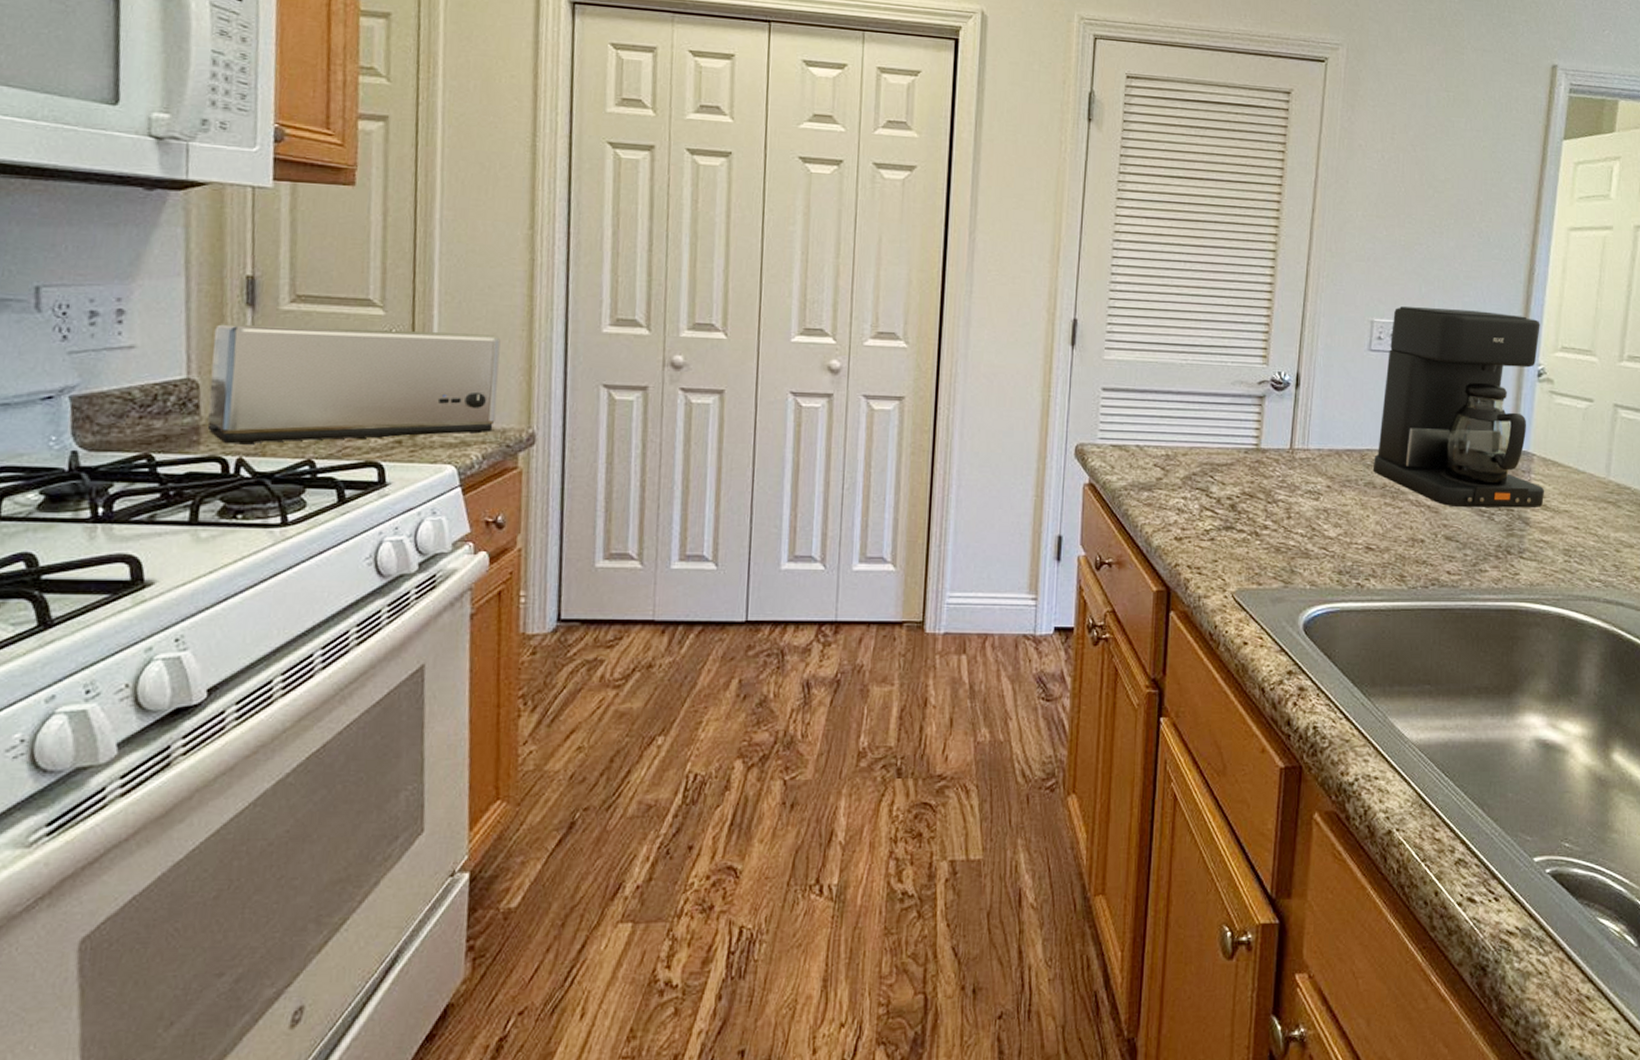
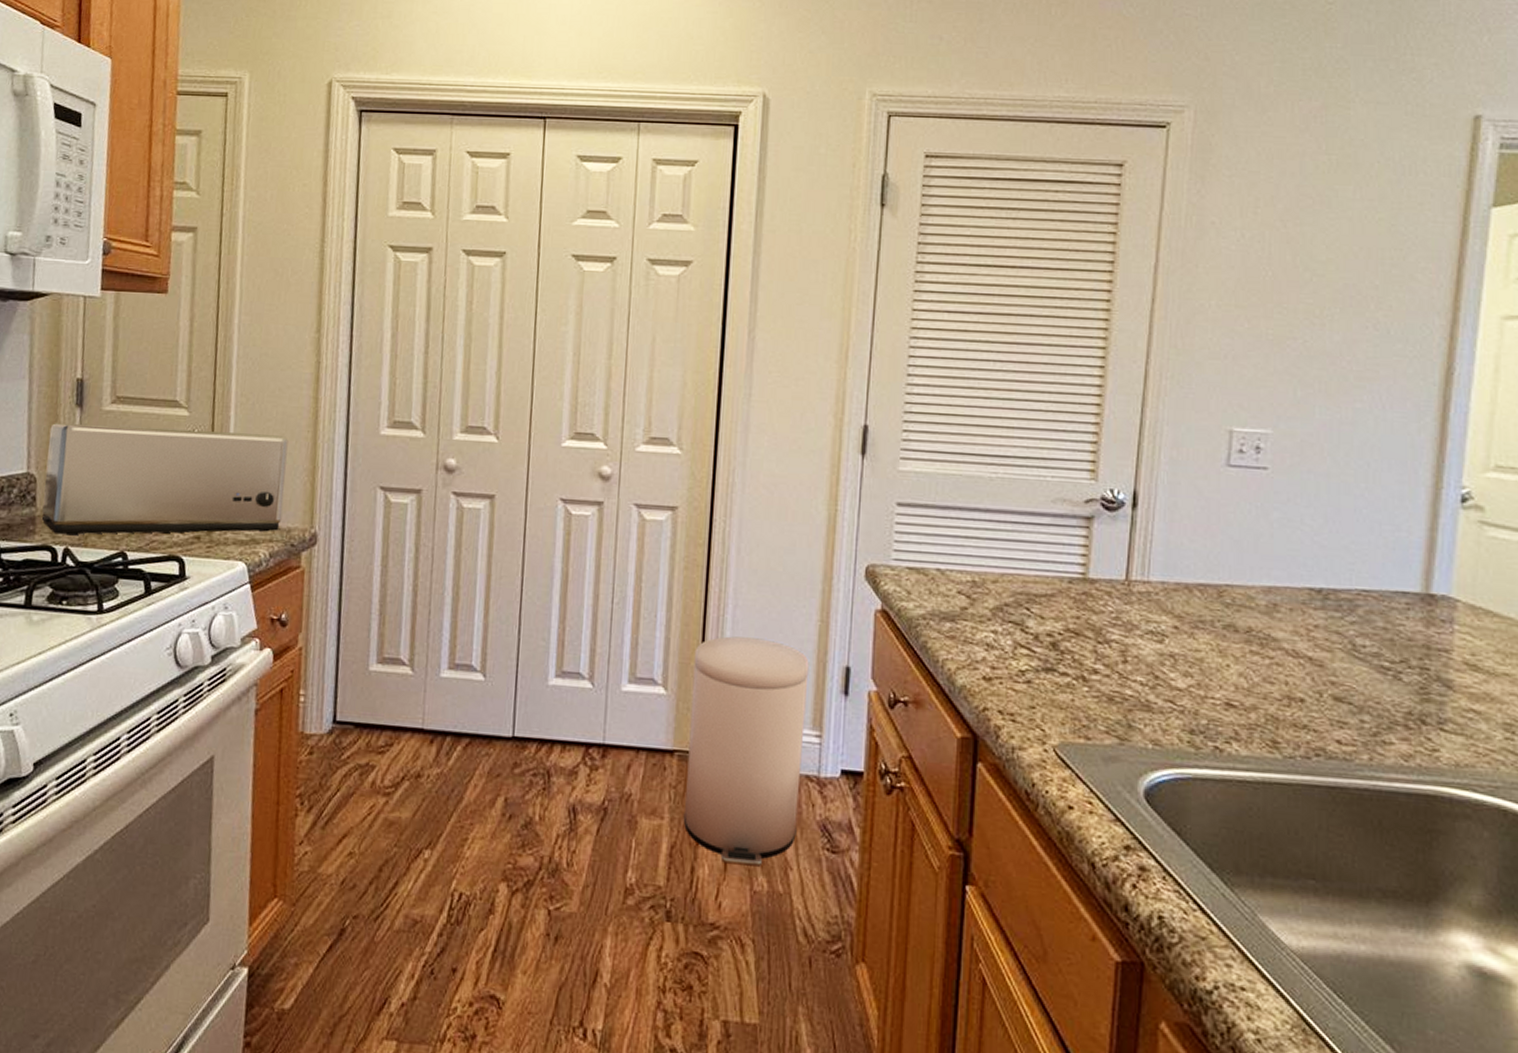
pedal bin: none [912,514,1026,720] -> present [683,636,809,867]
coffee maker: present [1374,306,1545,509] -> none [1235,413,1475,669]

